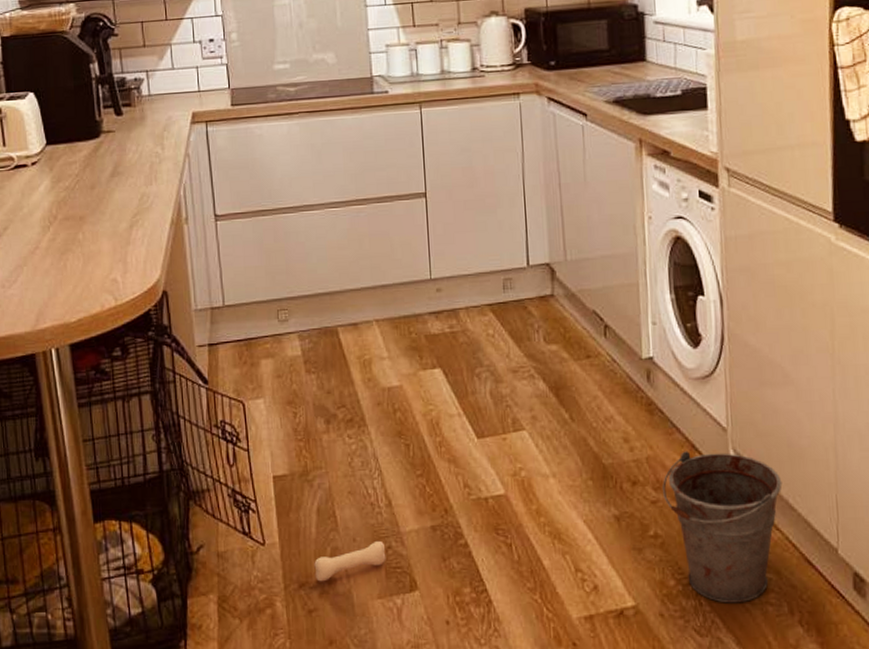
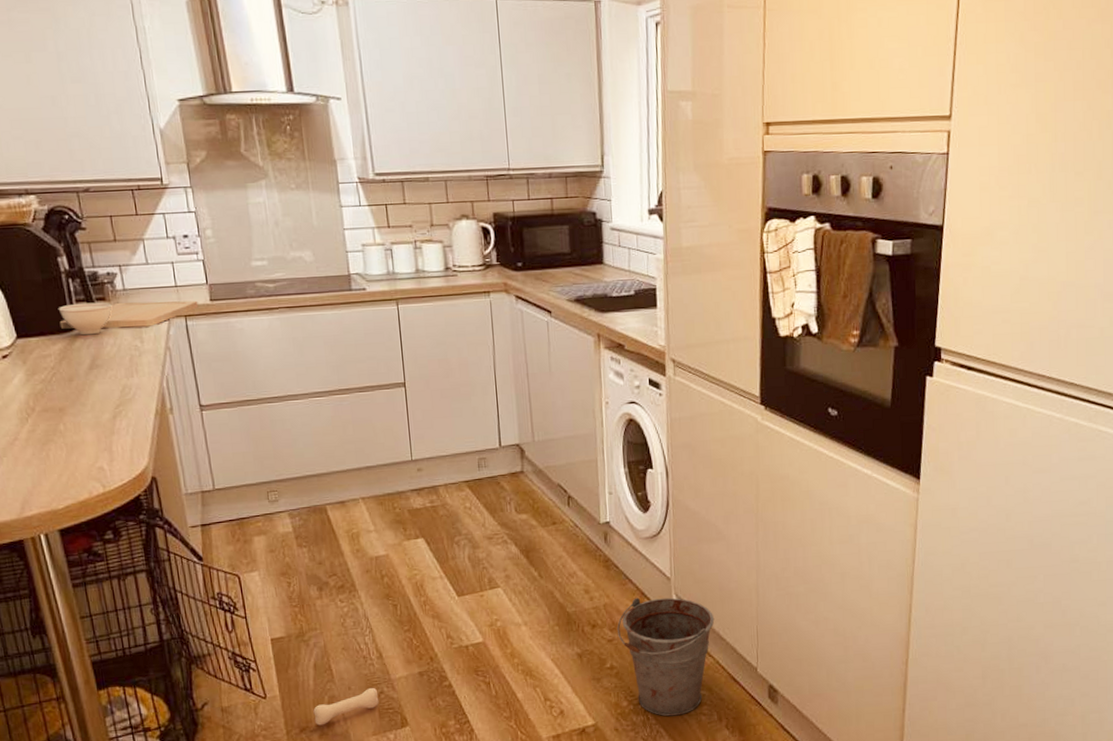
bowl: none [86,108,137,142] -> present [58,302,112,336]
cutting board: none [87,105,220,136] -> present [59,300,199,330]

